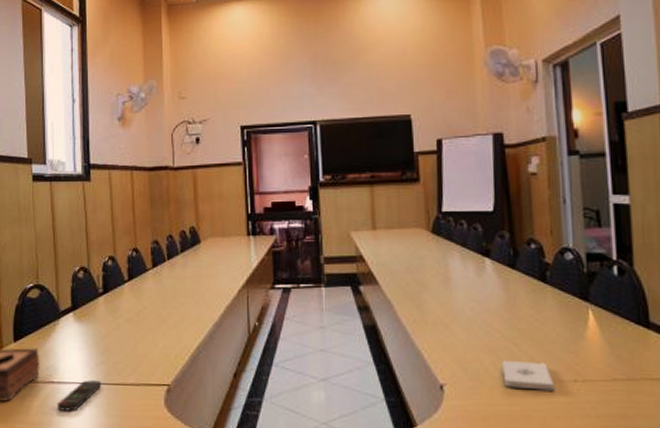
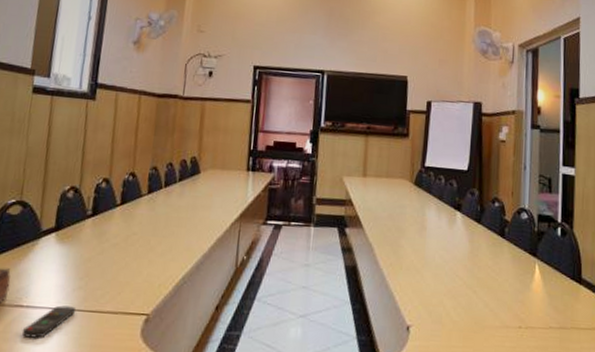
notepad: present [501,360,554,391] -> none [460,305,502,336]

